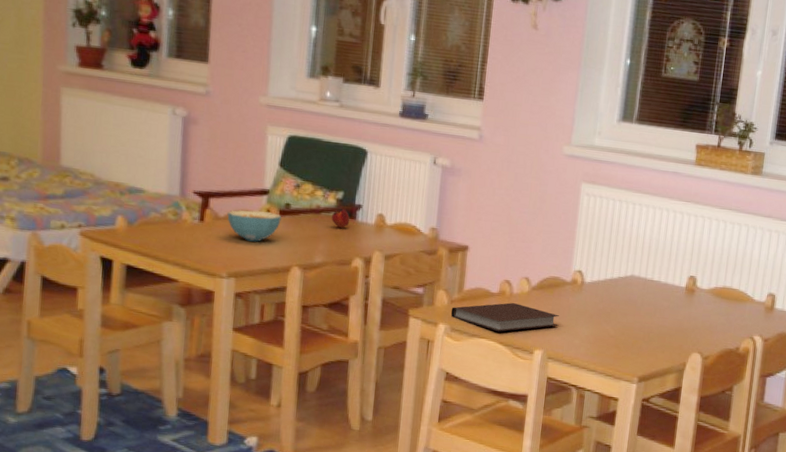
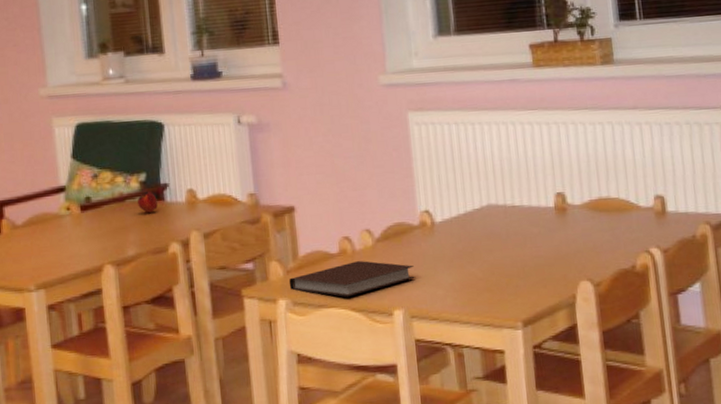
cereal bowl: present [227,209,281,242] -> none [25,210,84,246]

